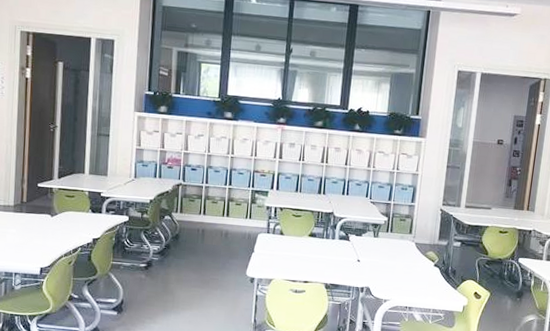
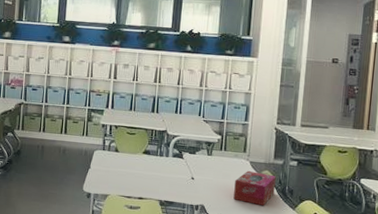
tissue box: none [398,252,440,287] -> present [233,171,276,206]

